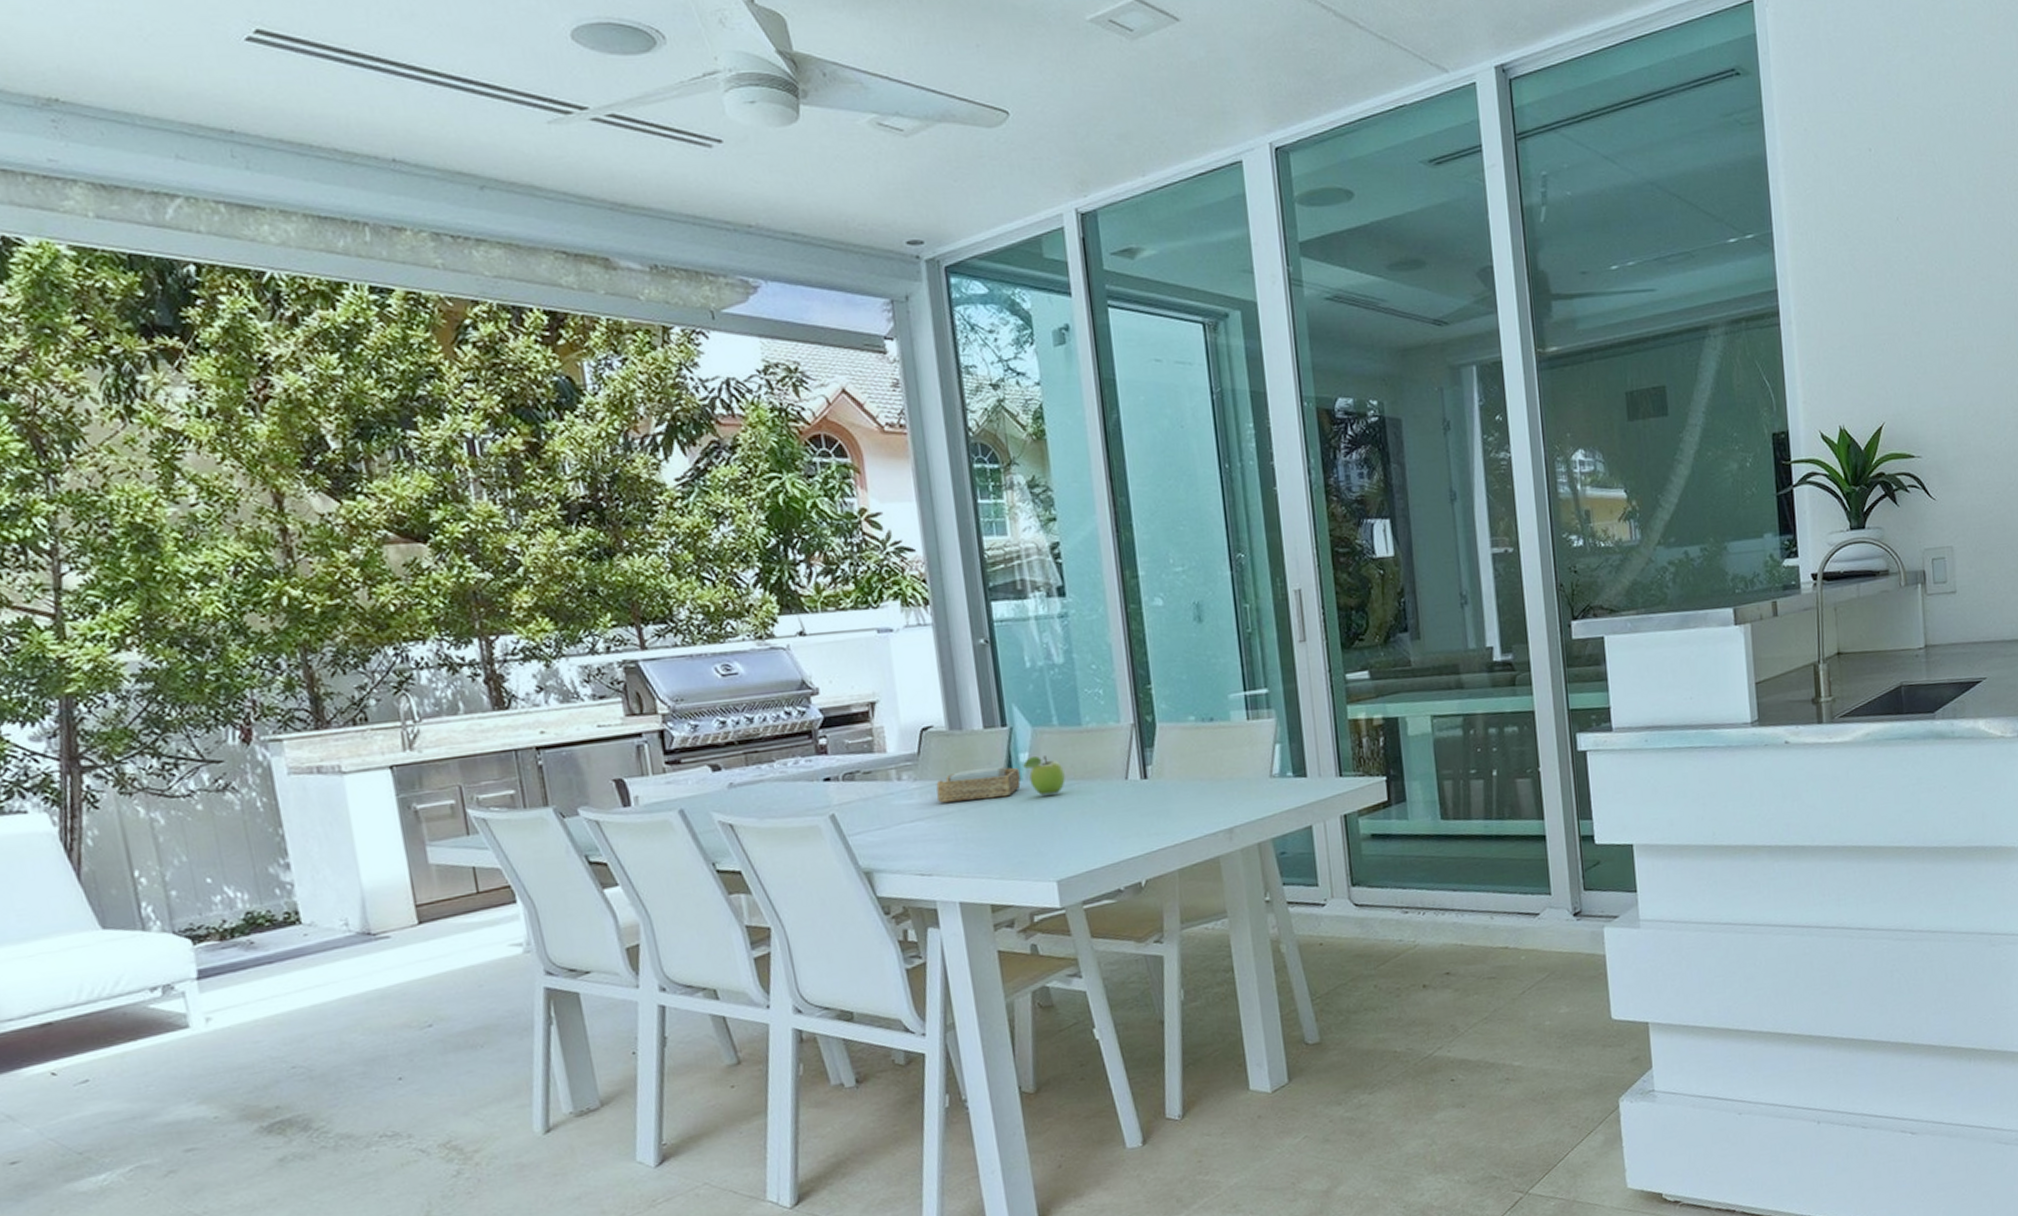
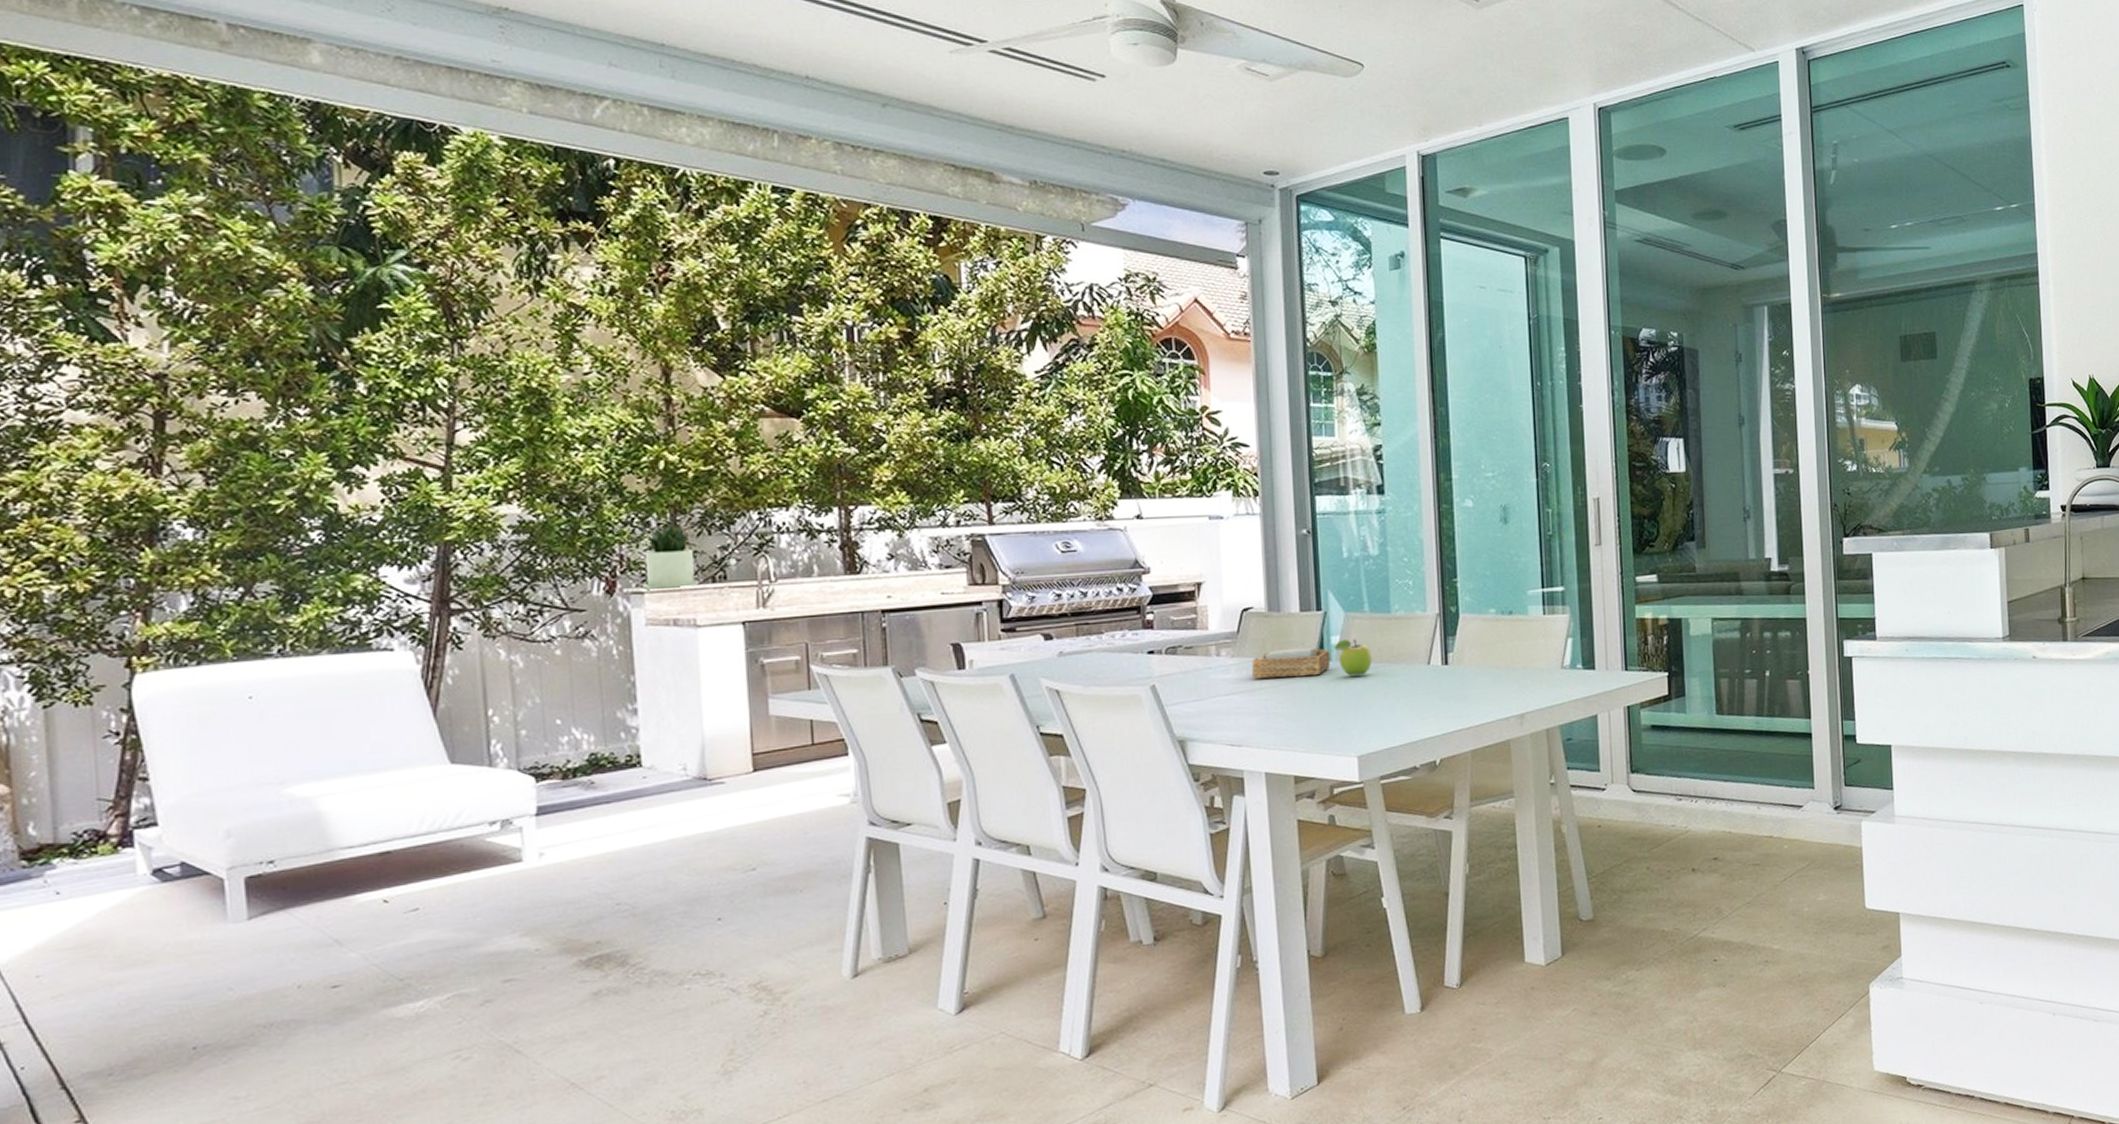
planter: none [271,663,340,737] -> present [641,523,700,591]

